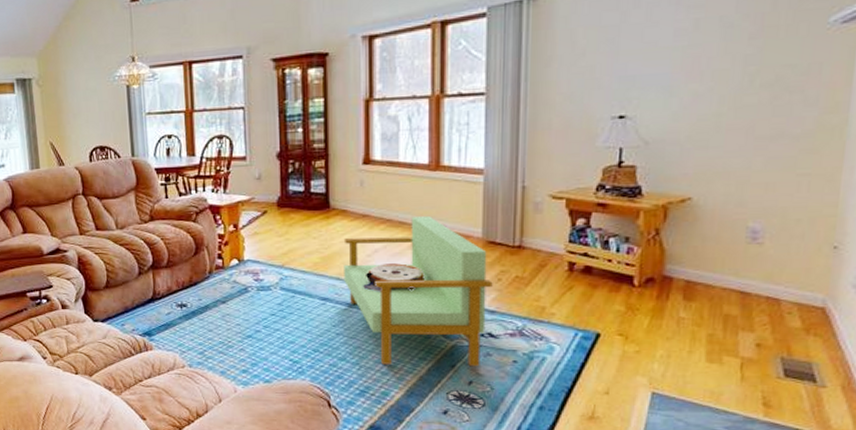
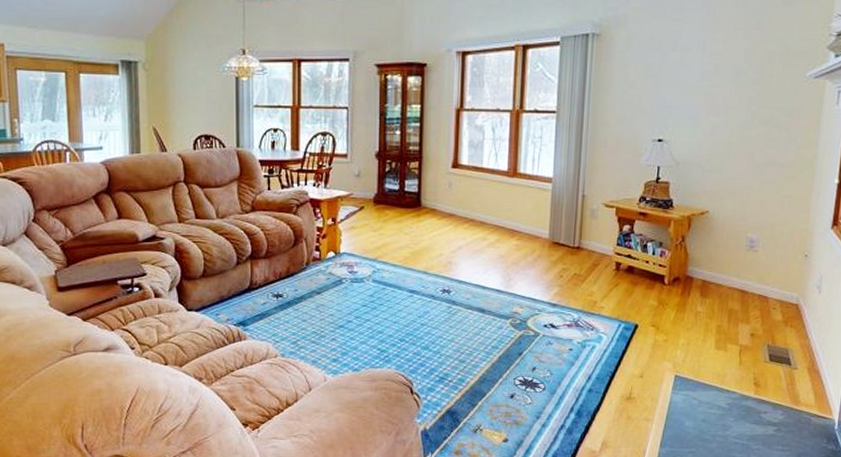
loveseat: present [343,216,493,367] -> none [430,218,556,354]
plush toy: present [363,263,425,292] -> none [447,260,500,286]

